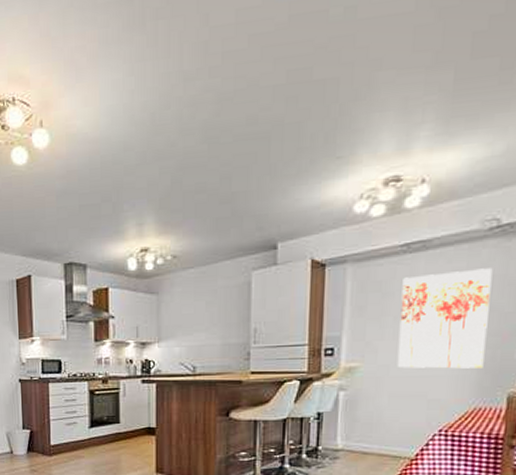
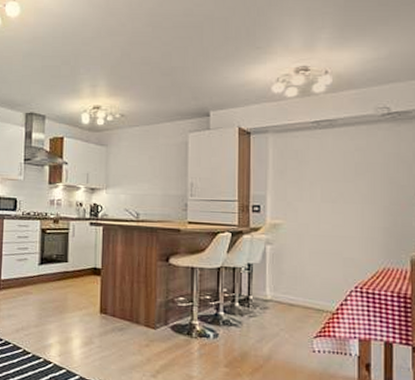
wall art: present [397,268,493,369] -> none [315,147,388,232]

